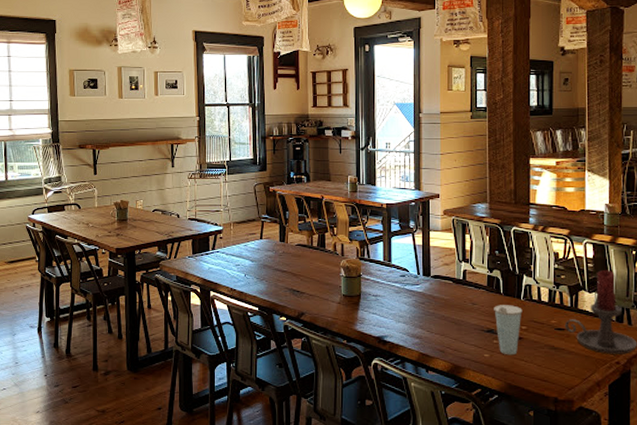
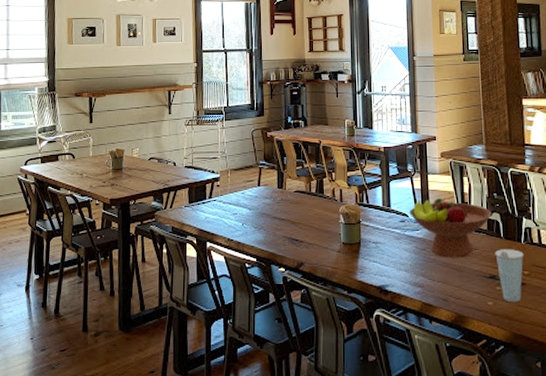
fruit bowl: none [410,255,492,312] -> present [410,198,492,258]

